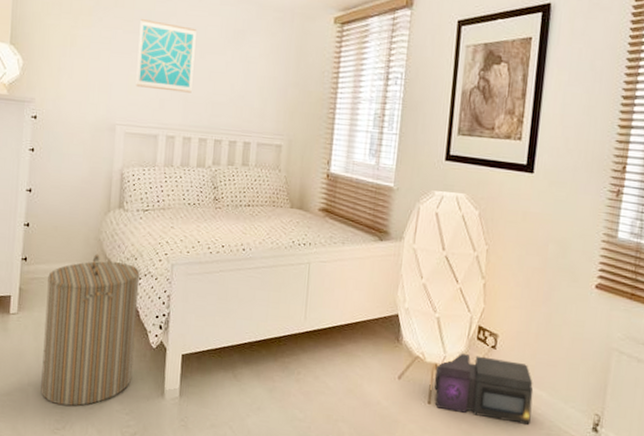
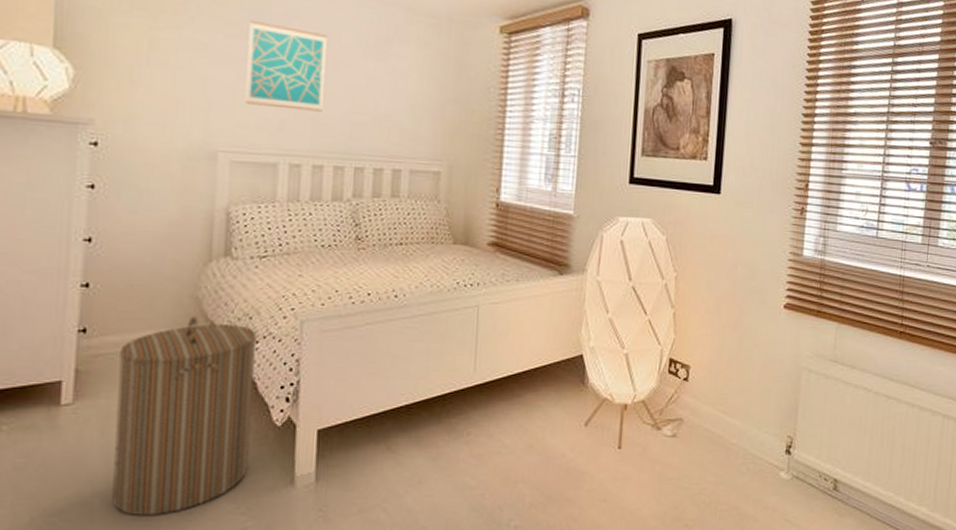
air purifier: present [433,352,534,425] -> none [624,389,728,457]

